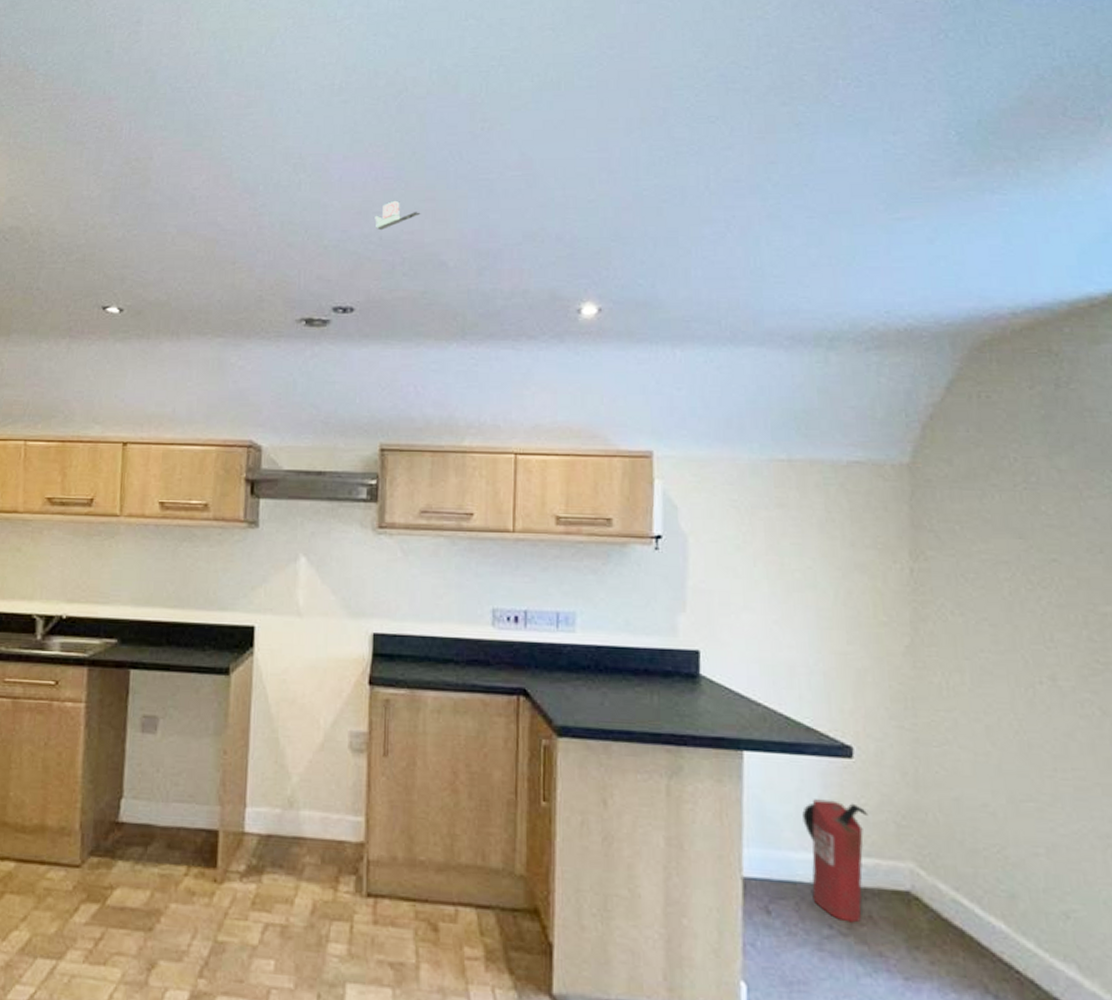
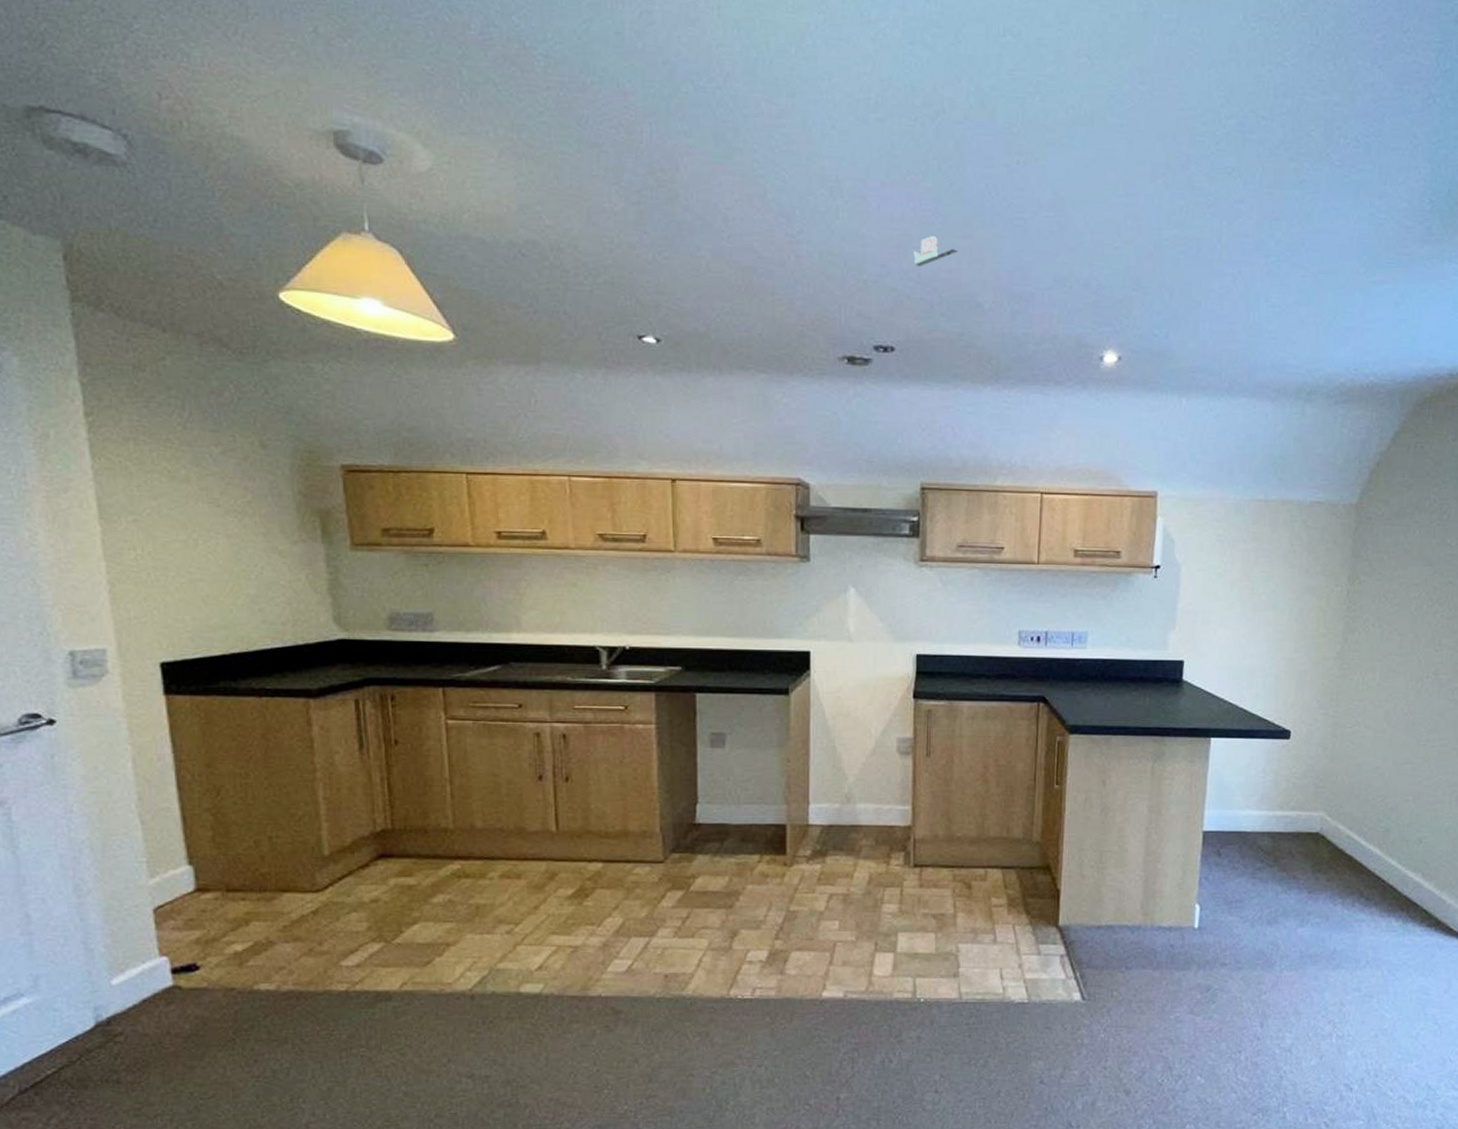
fire extinguisher: present [802,799,869,923] -> none [1250,771,1297,857]

